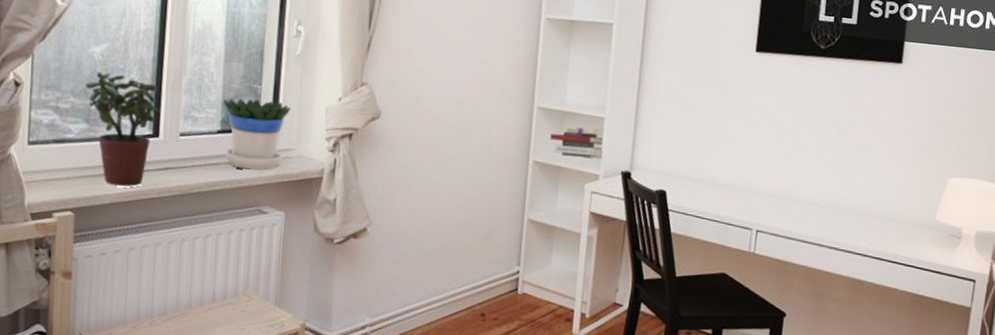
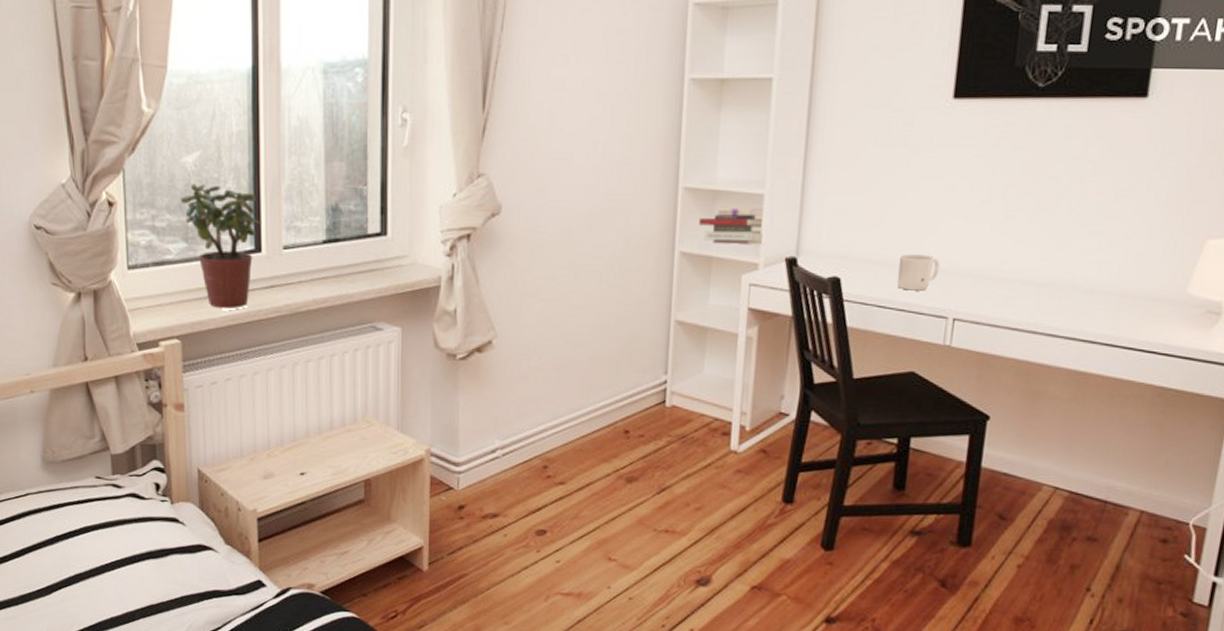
flowerpot: present [224,98,291,171] -> none [327,201,401,283]
mug: none [711,175,746,206] -> present [896,254,940,291]

